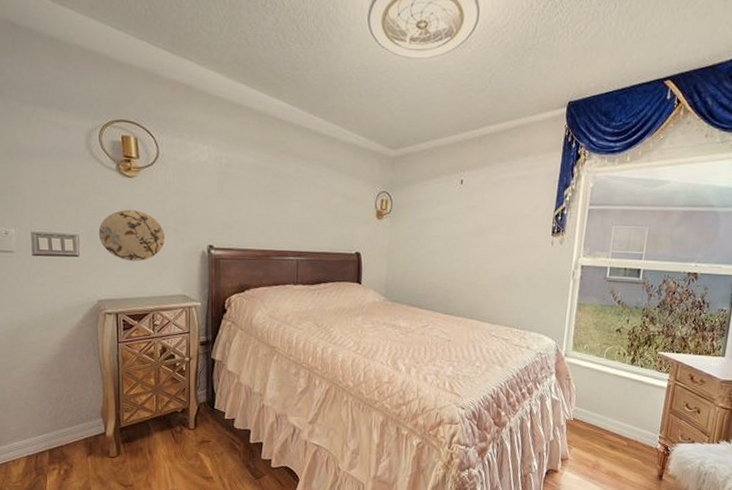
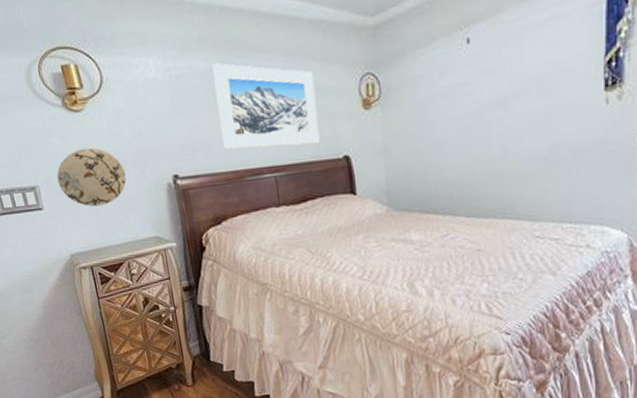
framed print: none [257,160,341,238] -> present [212,63,320,149]

